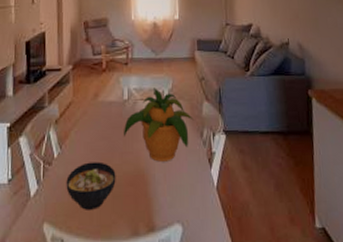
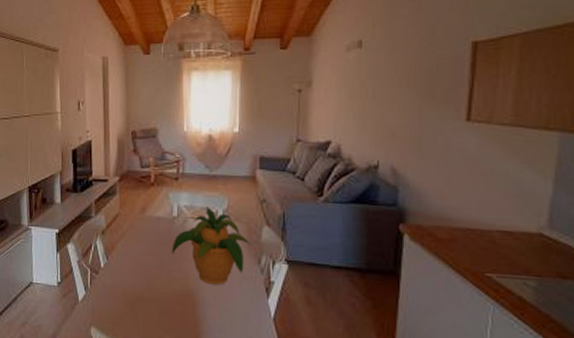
bowl: present [66,161,116,210] -> none [112,275,163,322]

